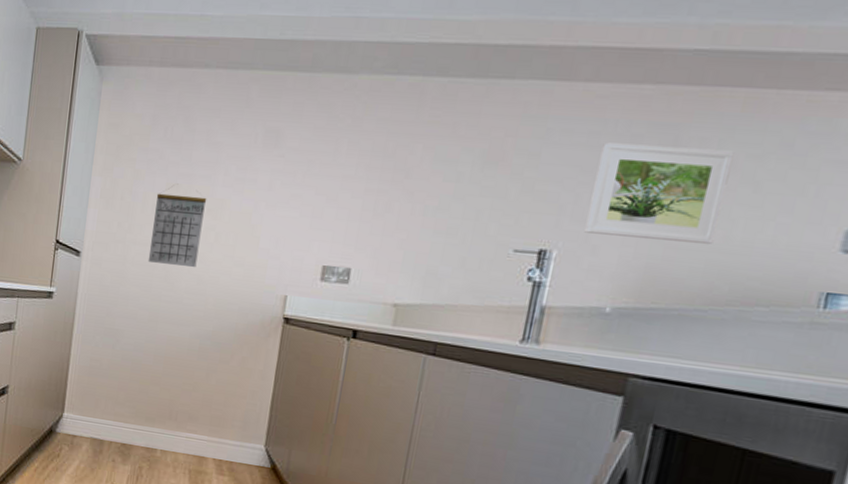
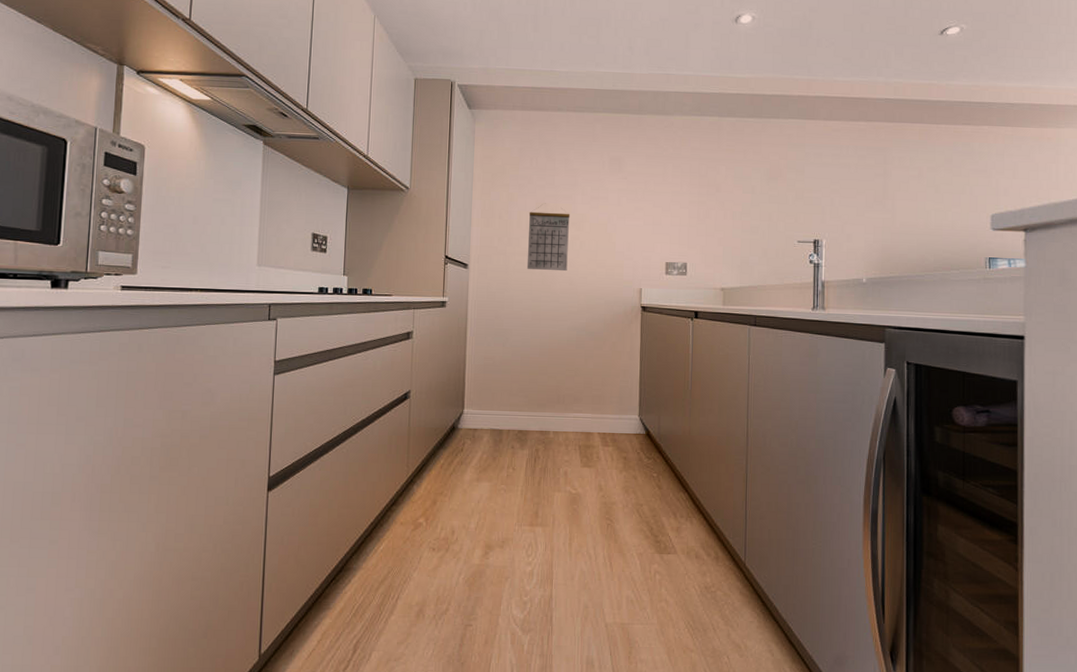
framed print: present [584,142,735,244] -> none [841,162,920,229]

